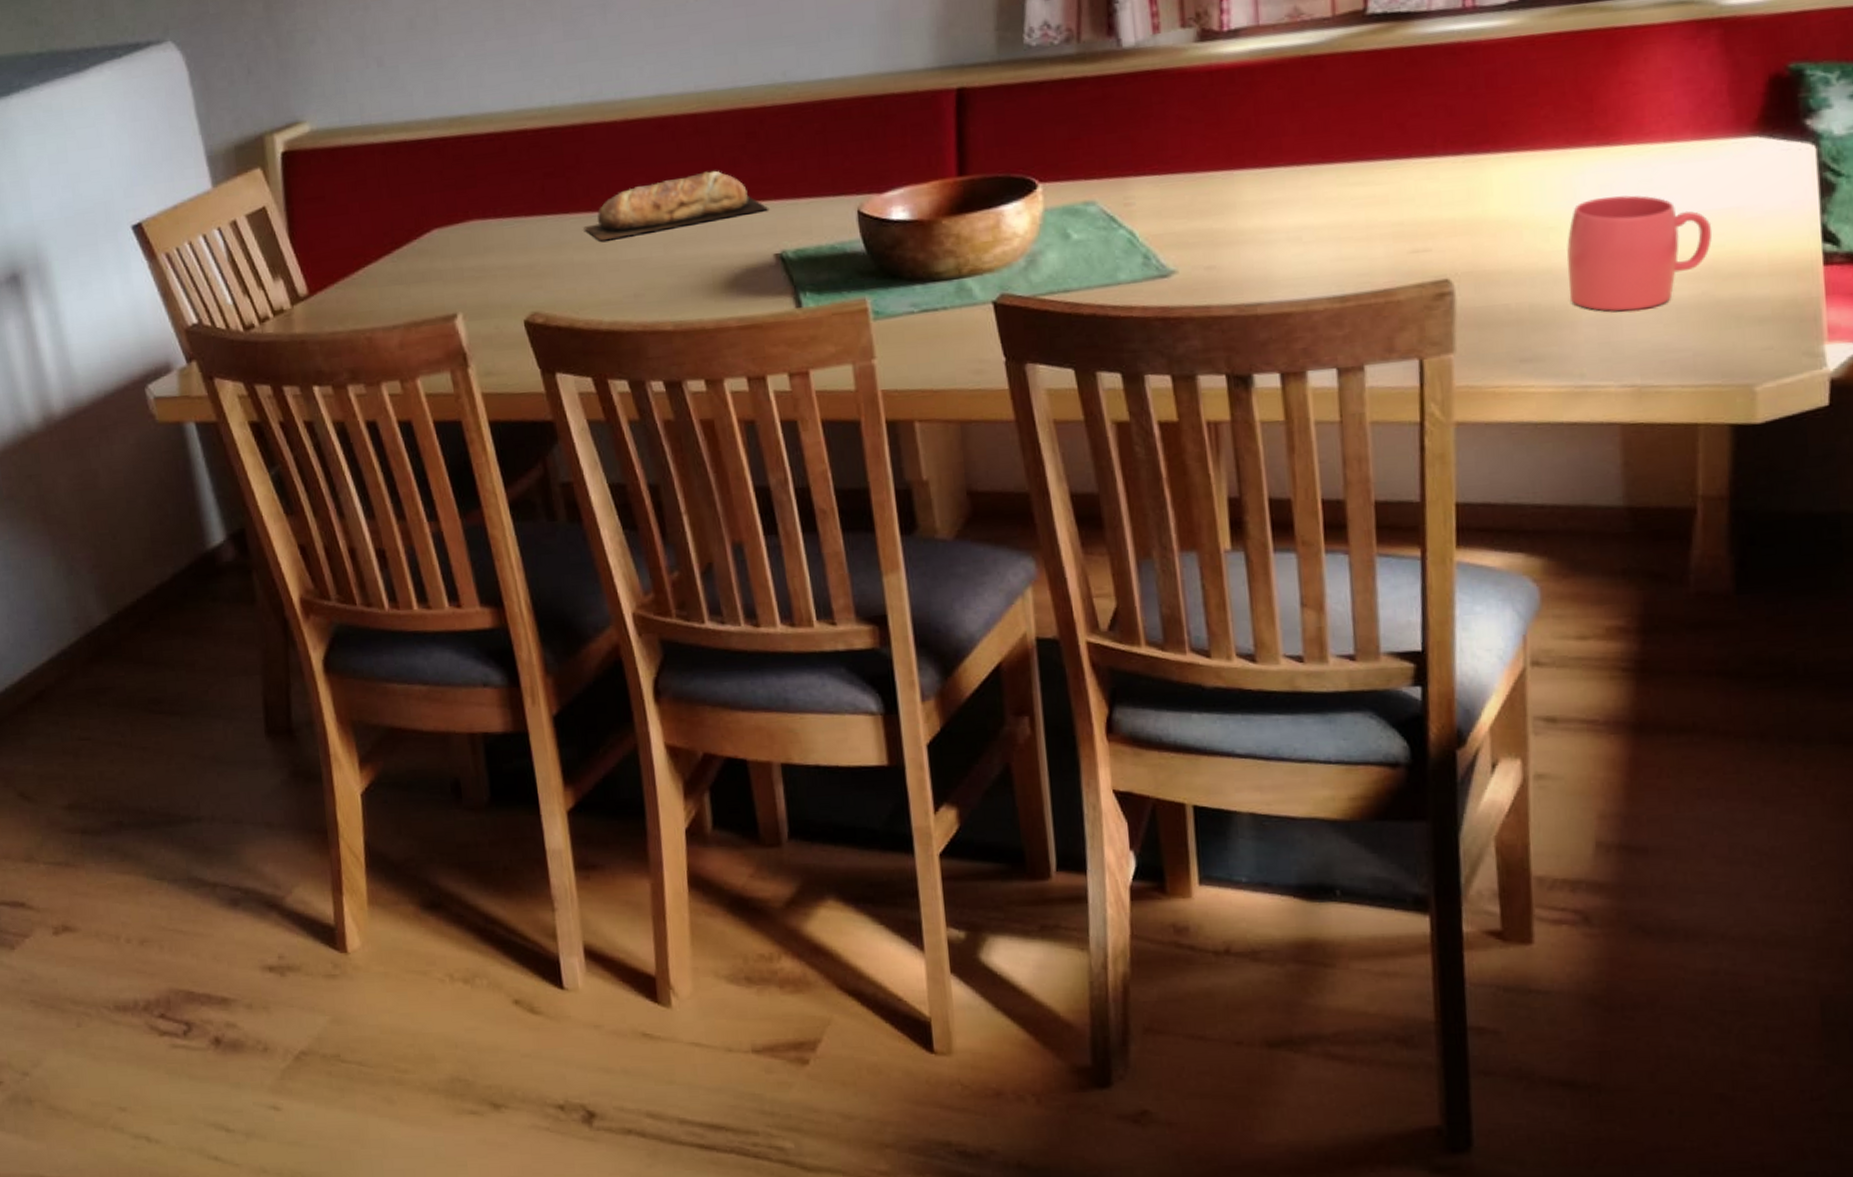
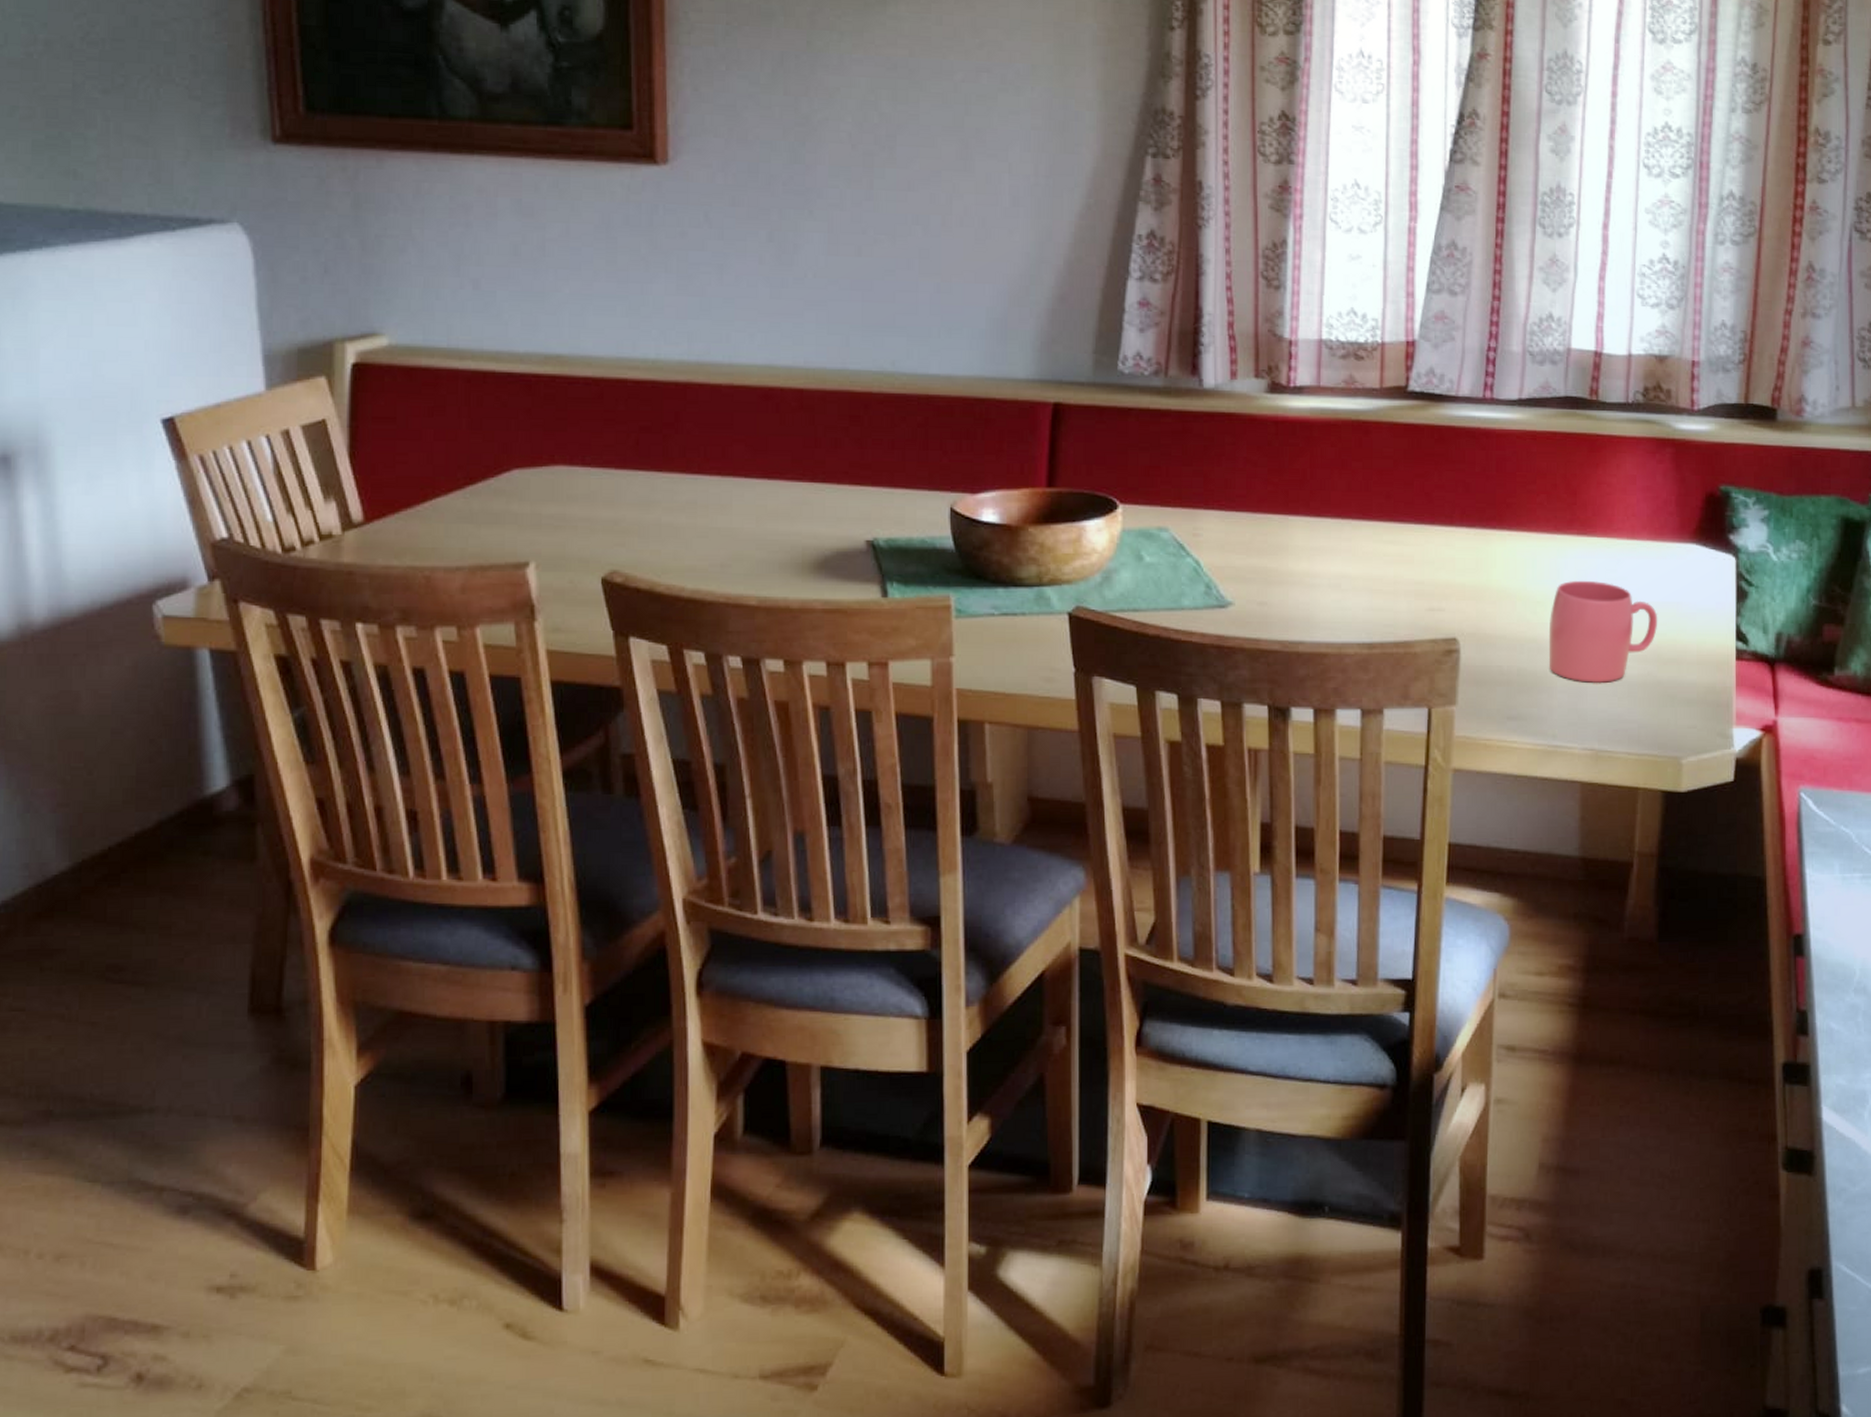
bread loaf: present [582,170,769,241] -> none [674,448,866,505]

